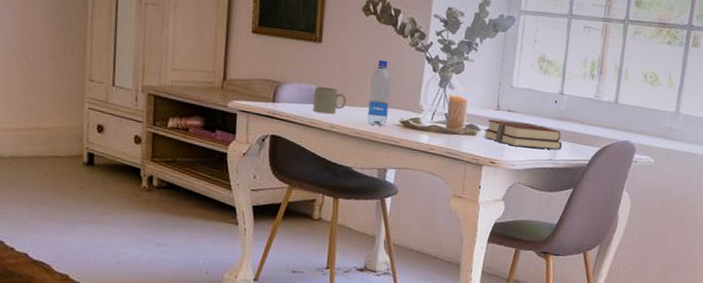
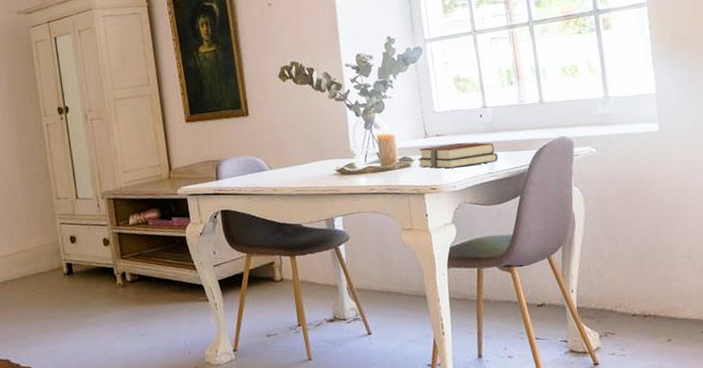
mug: present [312,86,347,115] -> none [251,154,283,181]
bottle: present [367,59,391,126] -> none [300,117,324,180]

